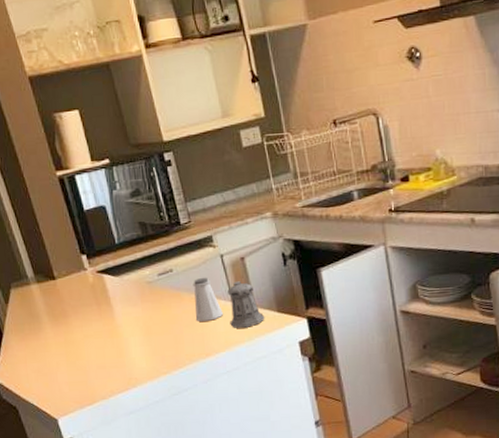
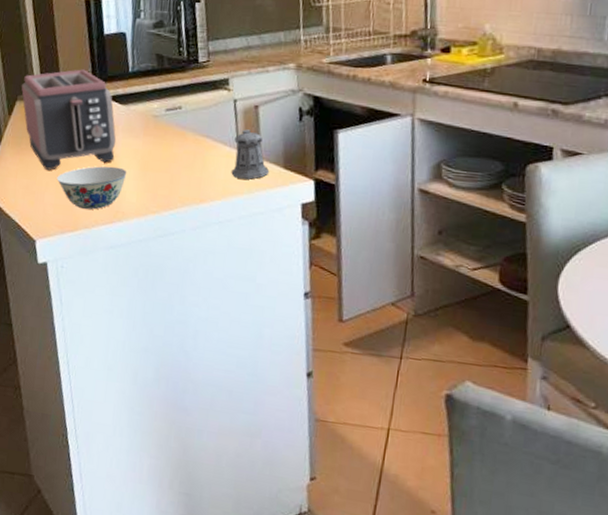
toaster: none [12,248,118,351] -> present [21,69,117,170]
bowl: none [66,336,133,382] -> present [56,166,127,210]
saltshaker: present [193,277,224,322] -> none [196,119,227,166]

